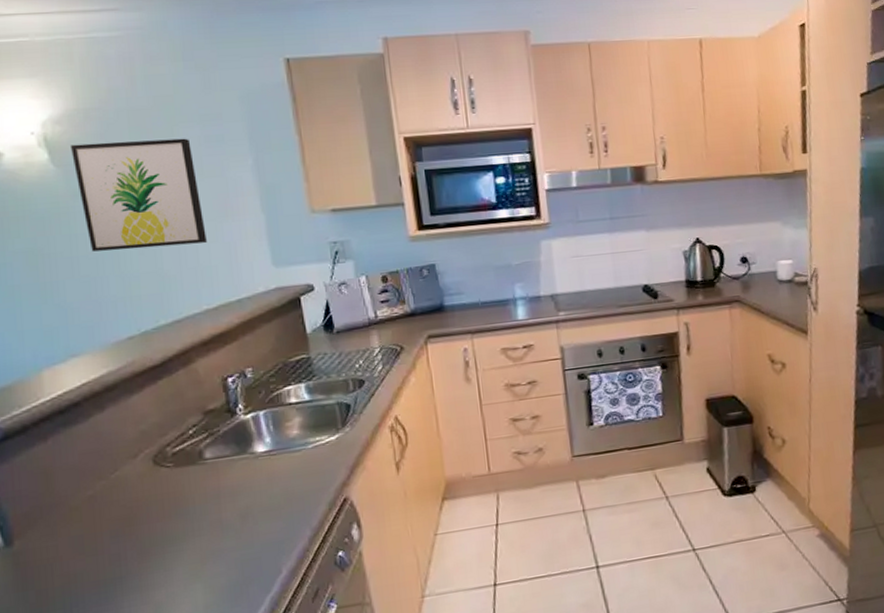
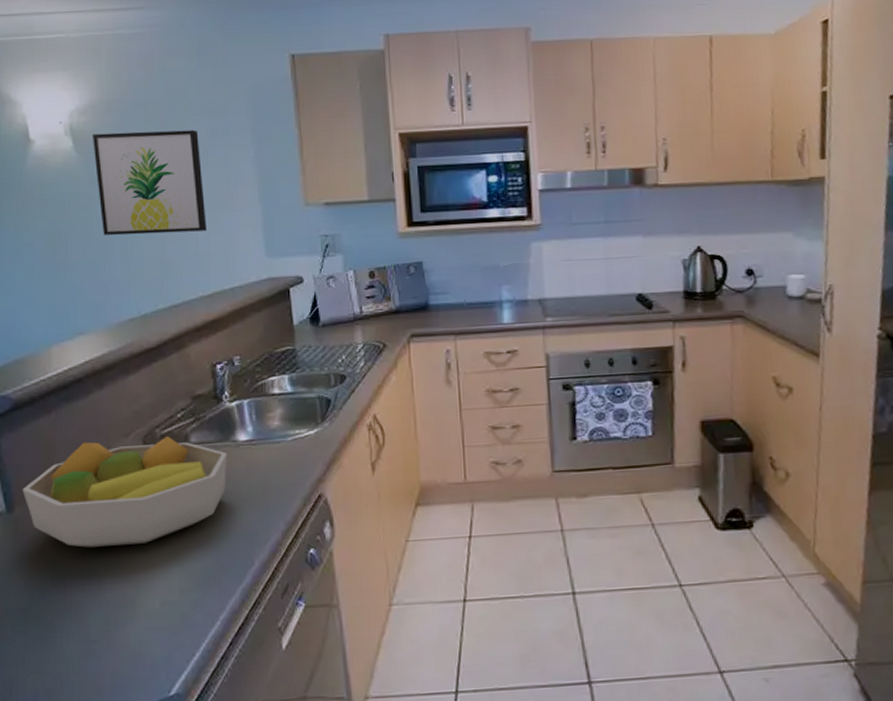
fruit bowl: none [20,454,247,574] -> present [22,436,228,548]

